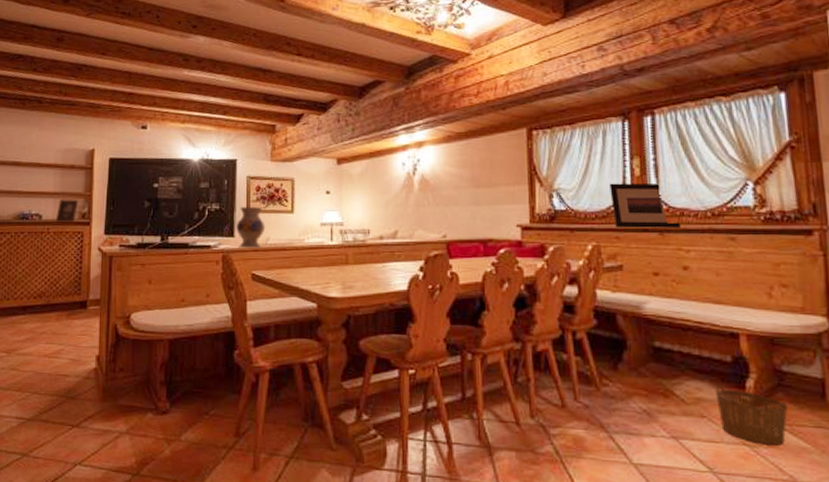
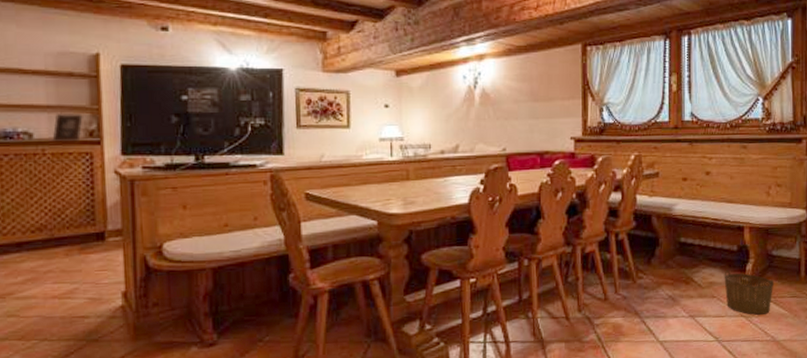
vase: present [236,206,266,249] -> none [285,121,319,167]
picture frame: present [609,183,680,229] -> none [651,97,706,139]

